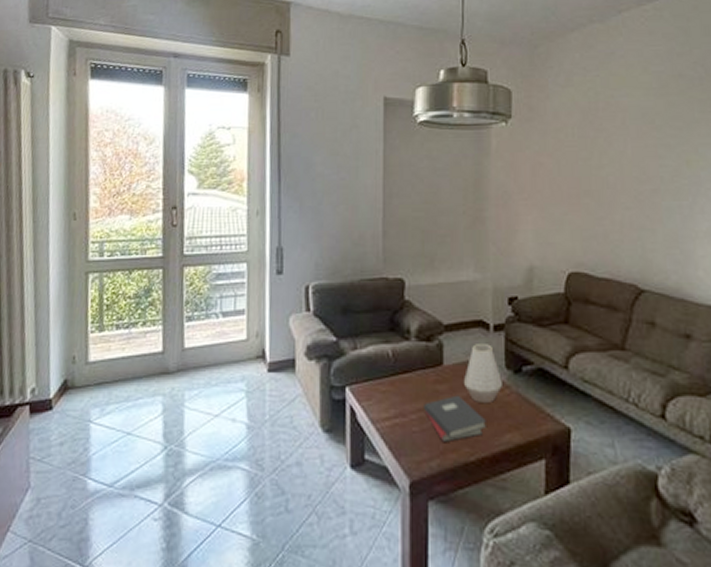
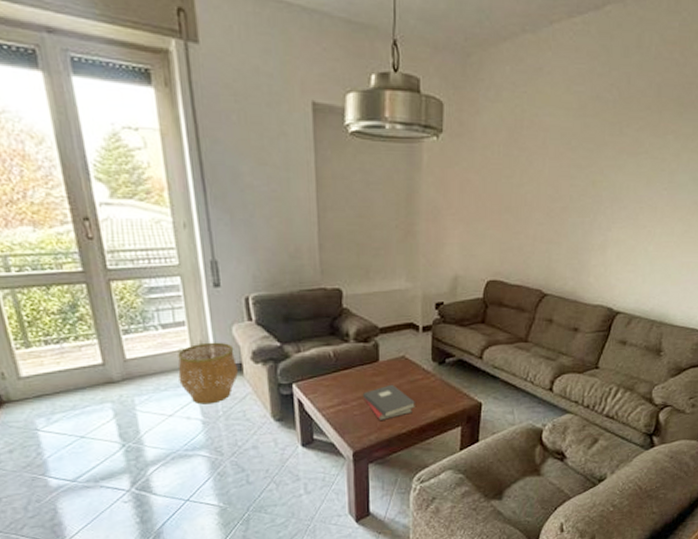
basket: none [230,333,290,405] -> present [177,342,238,405]
vase: present [463,344,504,404] -> none [396,342,430,390]

